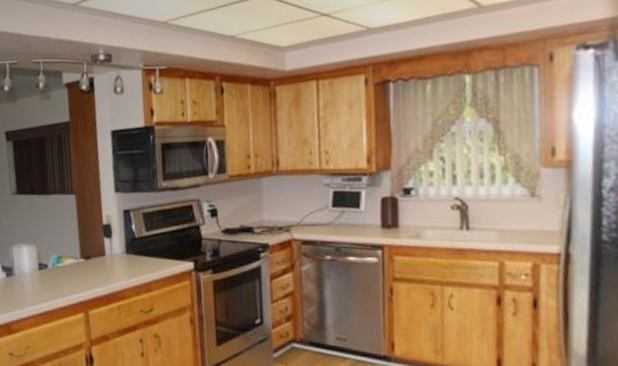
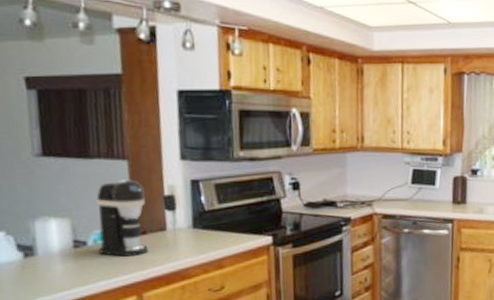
coffee maker: none [53,211,92,278] -> present [96,179,148,257]

